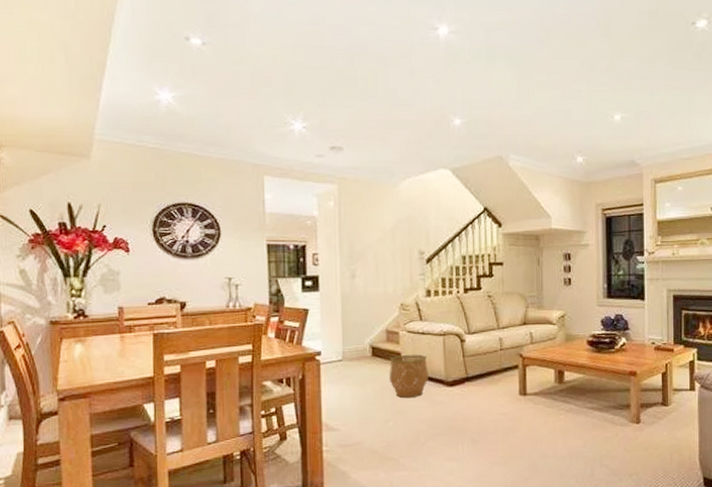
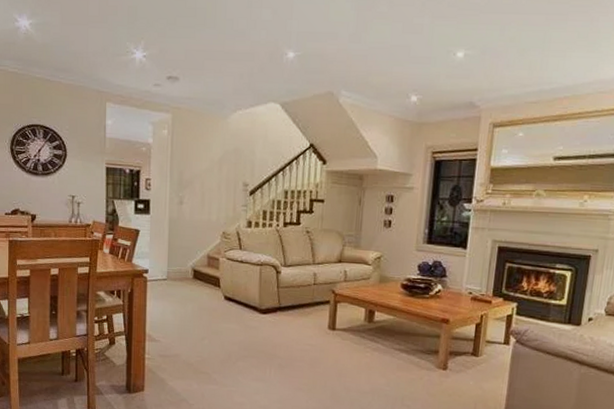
basket: present [389,354,429,398] -> none [207,280,244,320]

